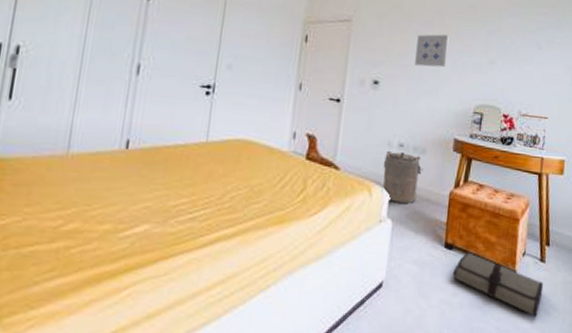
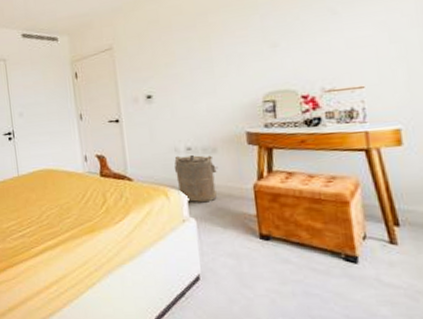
wall art: present [415,34,449,68] -> none [182,32,220,72]
tool roll: present [452,252,544,318] -> none [275,241,402,304]

